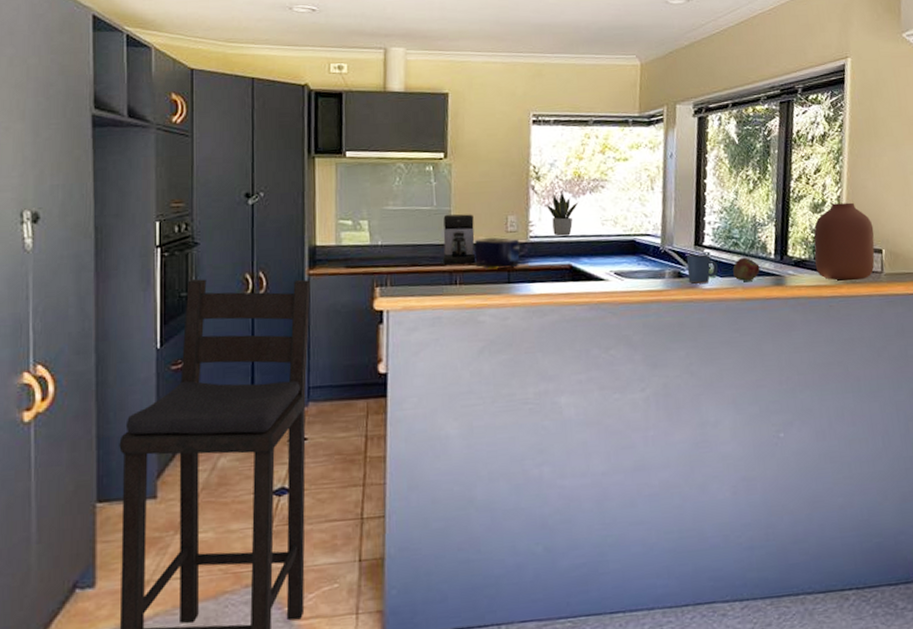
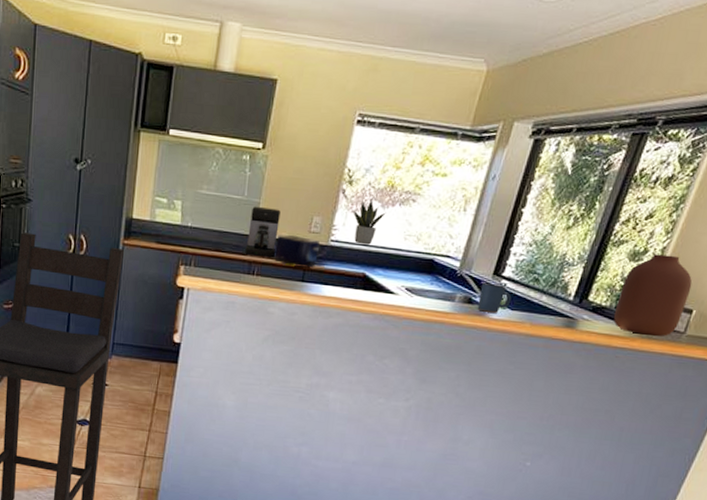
fruit: present [733,257,760,282] -> none [525,294,555,320]

